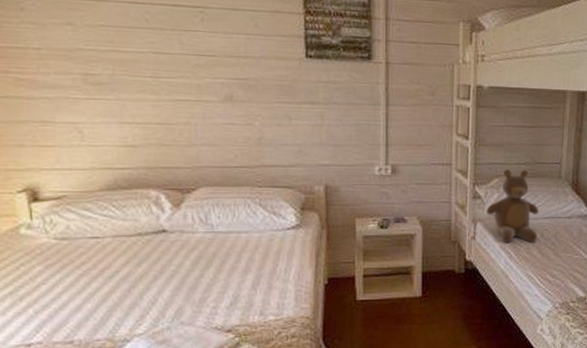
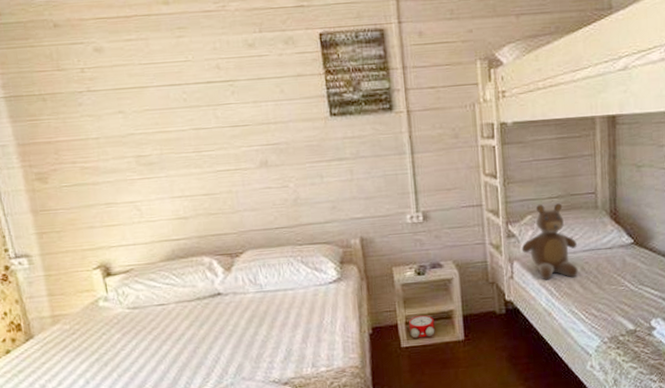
alarm clock: none [366,269,393,292] -> present [408,315,435,339]

